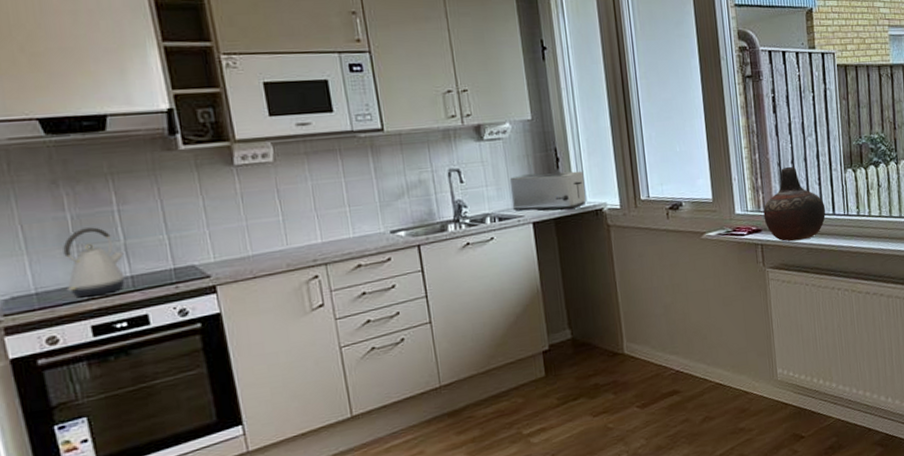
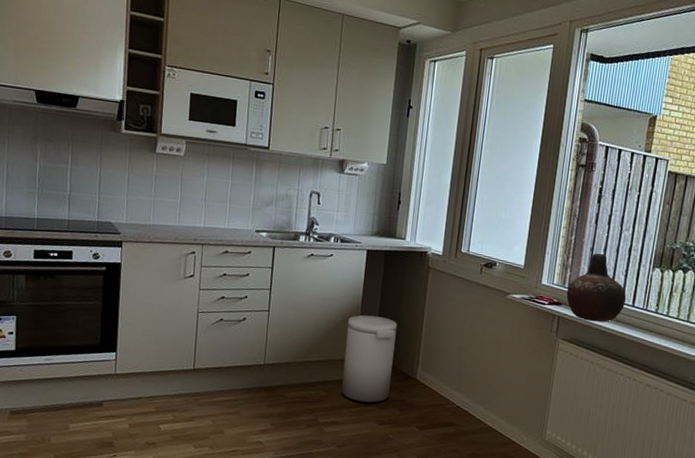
kettle: present [63,227,125,298] -> none [25,177,67,230]
toaster: present [509,171,586,212] -> none [354,208,418,247]
pedal bin: none [529,294,599,400] -> present [341,315,397,405]

